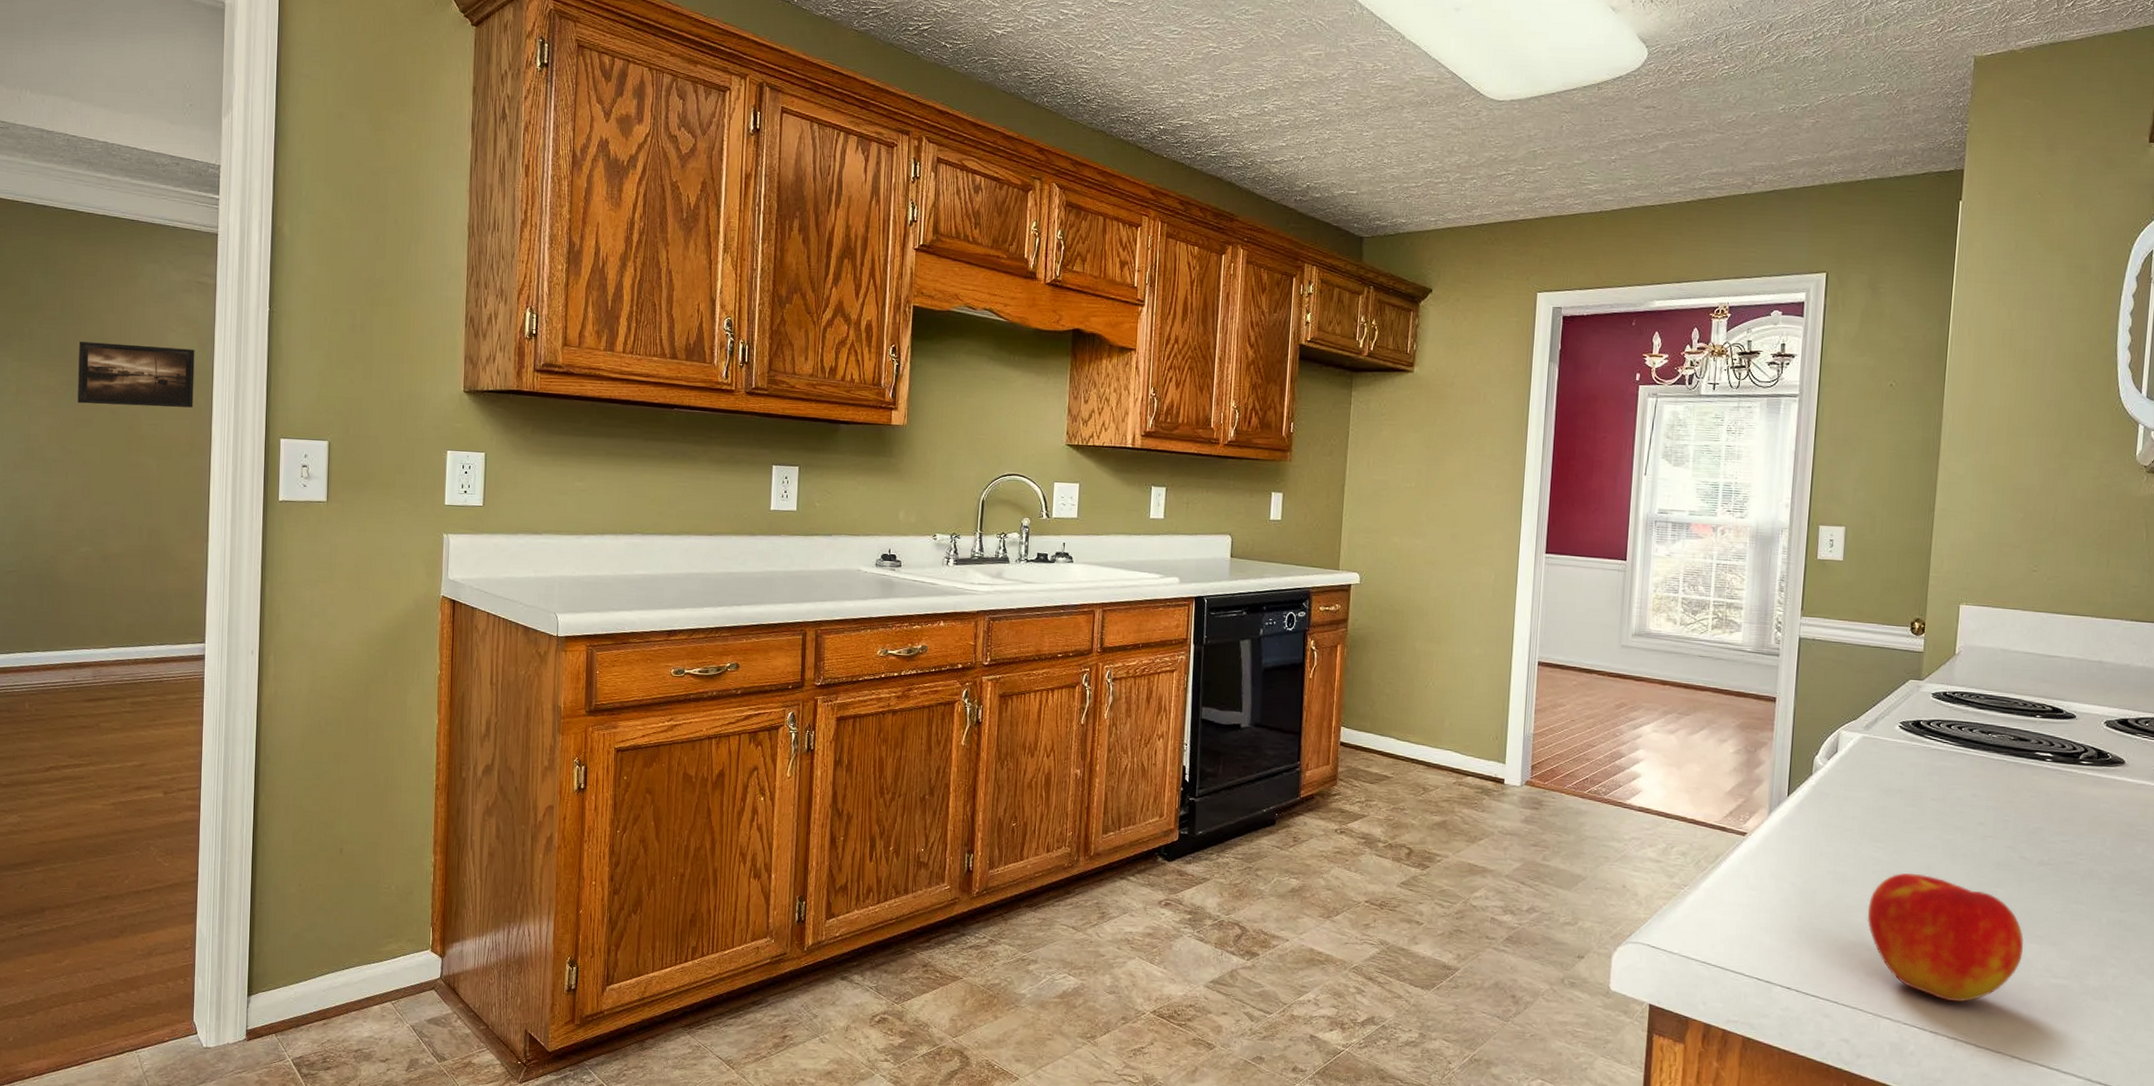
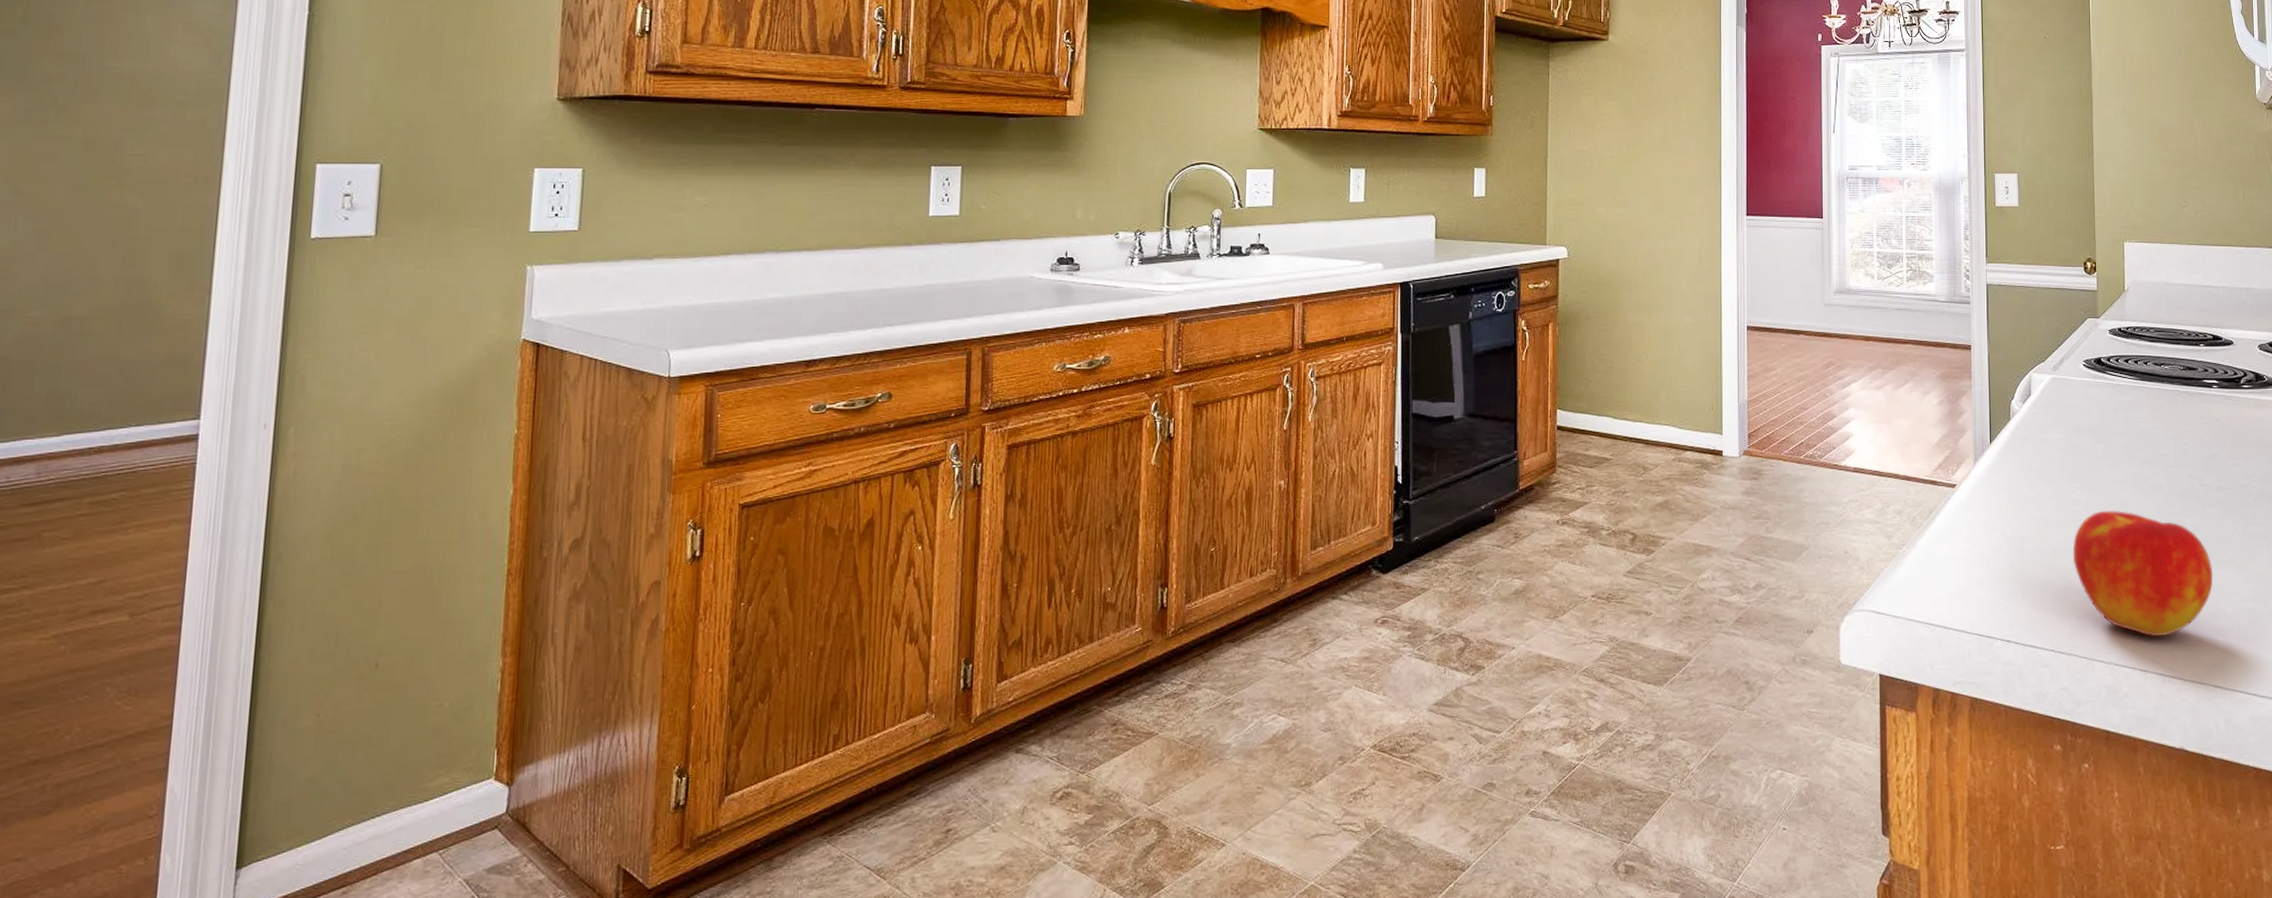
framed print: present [77,341,195,408] -> none [37,58,206,134]

